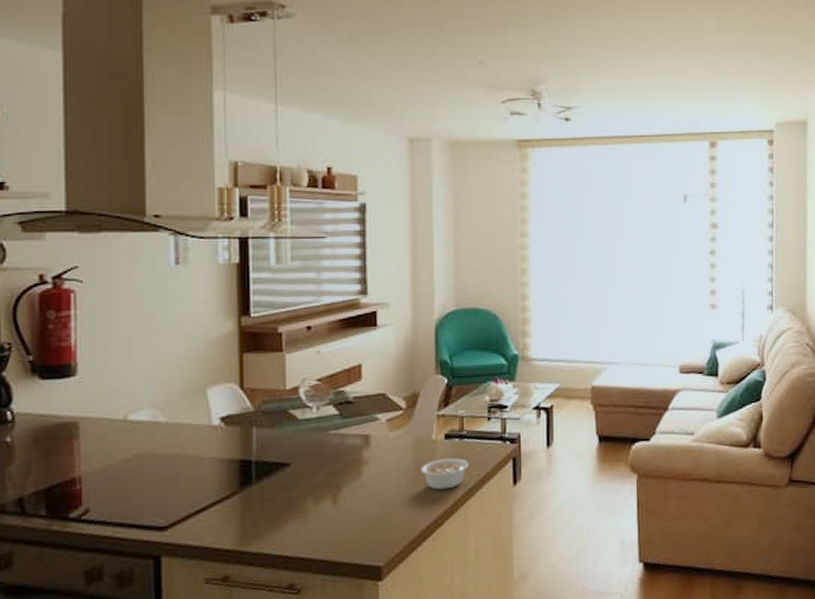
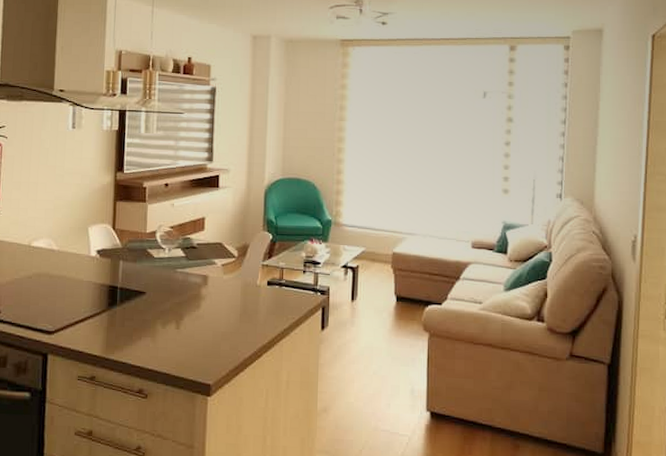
legume: present [421,457,478,490] -> none [246,301,293,327]

